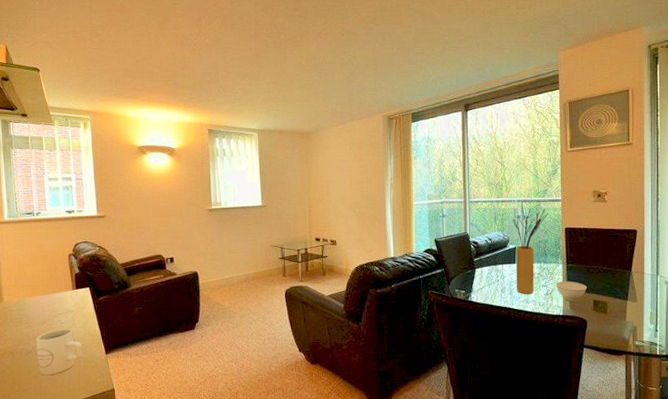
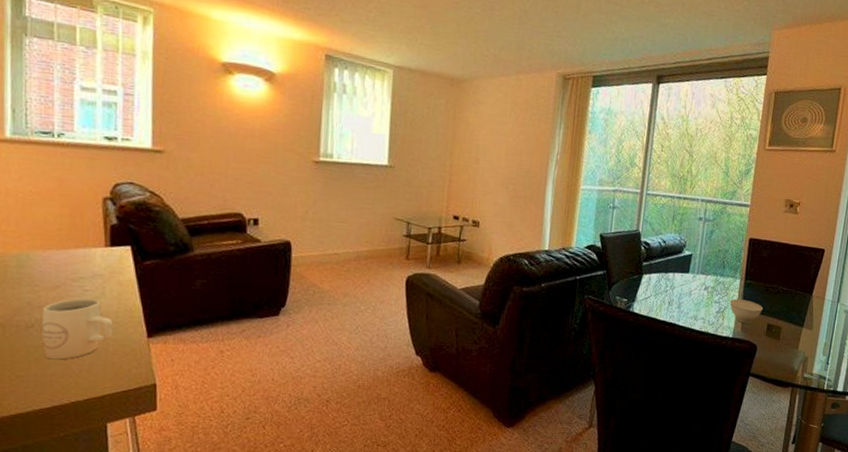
vase: present [511,205,548,294] -> none [685,205,733,310]

